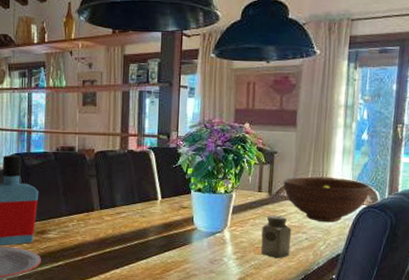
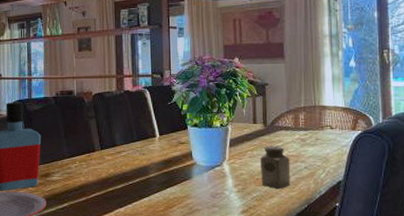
fruit bowl: present [283,177,371,223] -> none [277,106,364,150]

